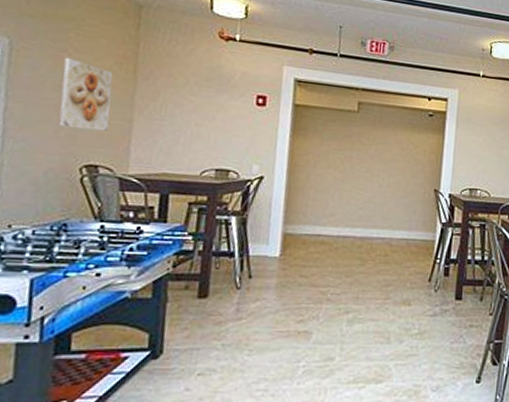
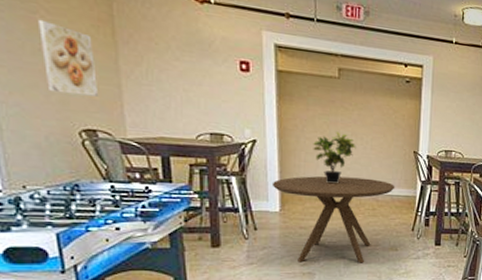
dining table: none [274,216,412,321] -> present [272,176,395,263]
potted plant: none [323,168,371,226] -> present [313,132,356,184]

